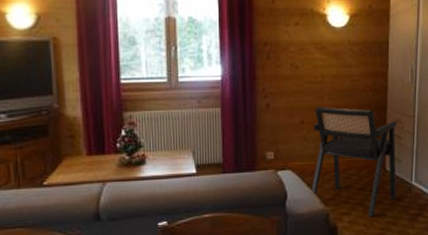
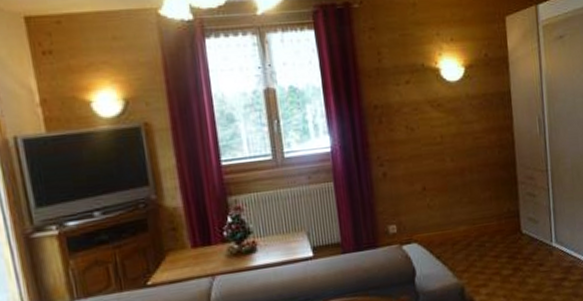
armchair: present [310,107,397,216] -> none [437,168,537,286]

